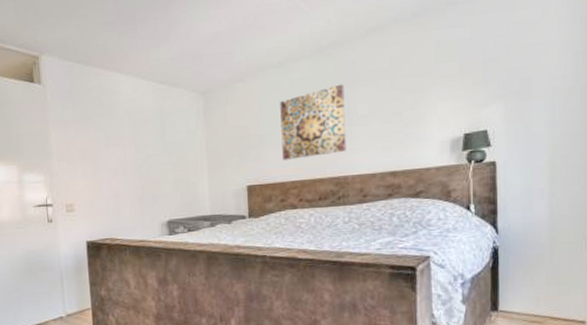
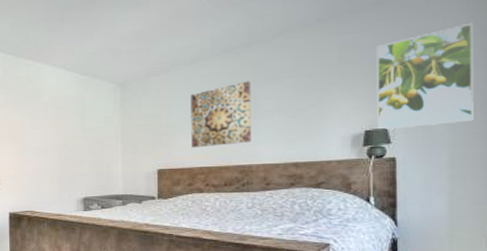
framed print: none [475,13,574,134] -> present [377,23,474,131]

